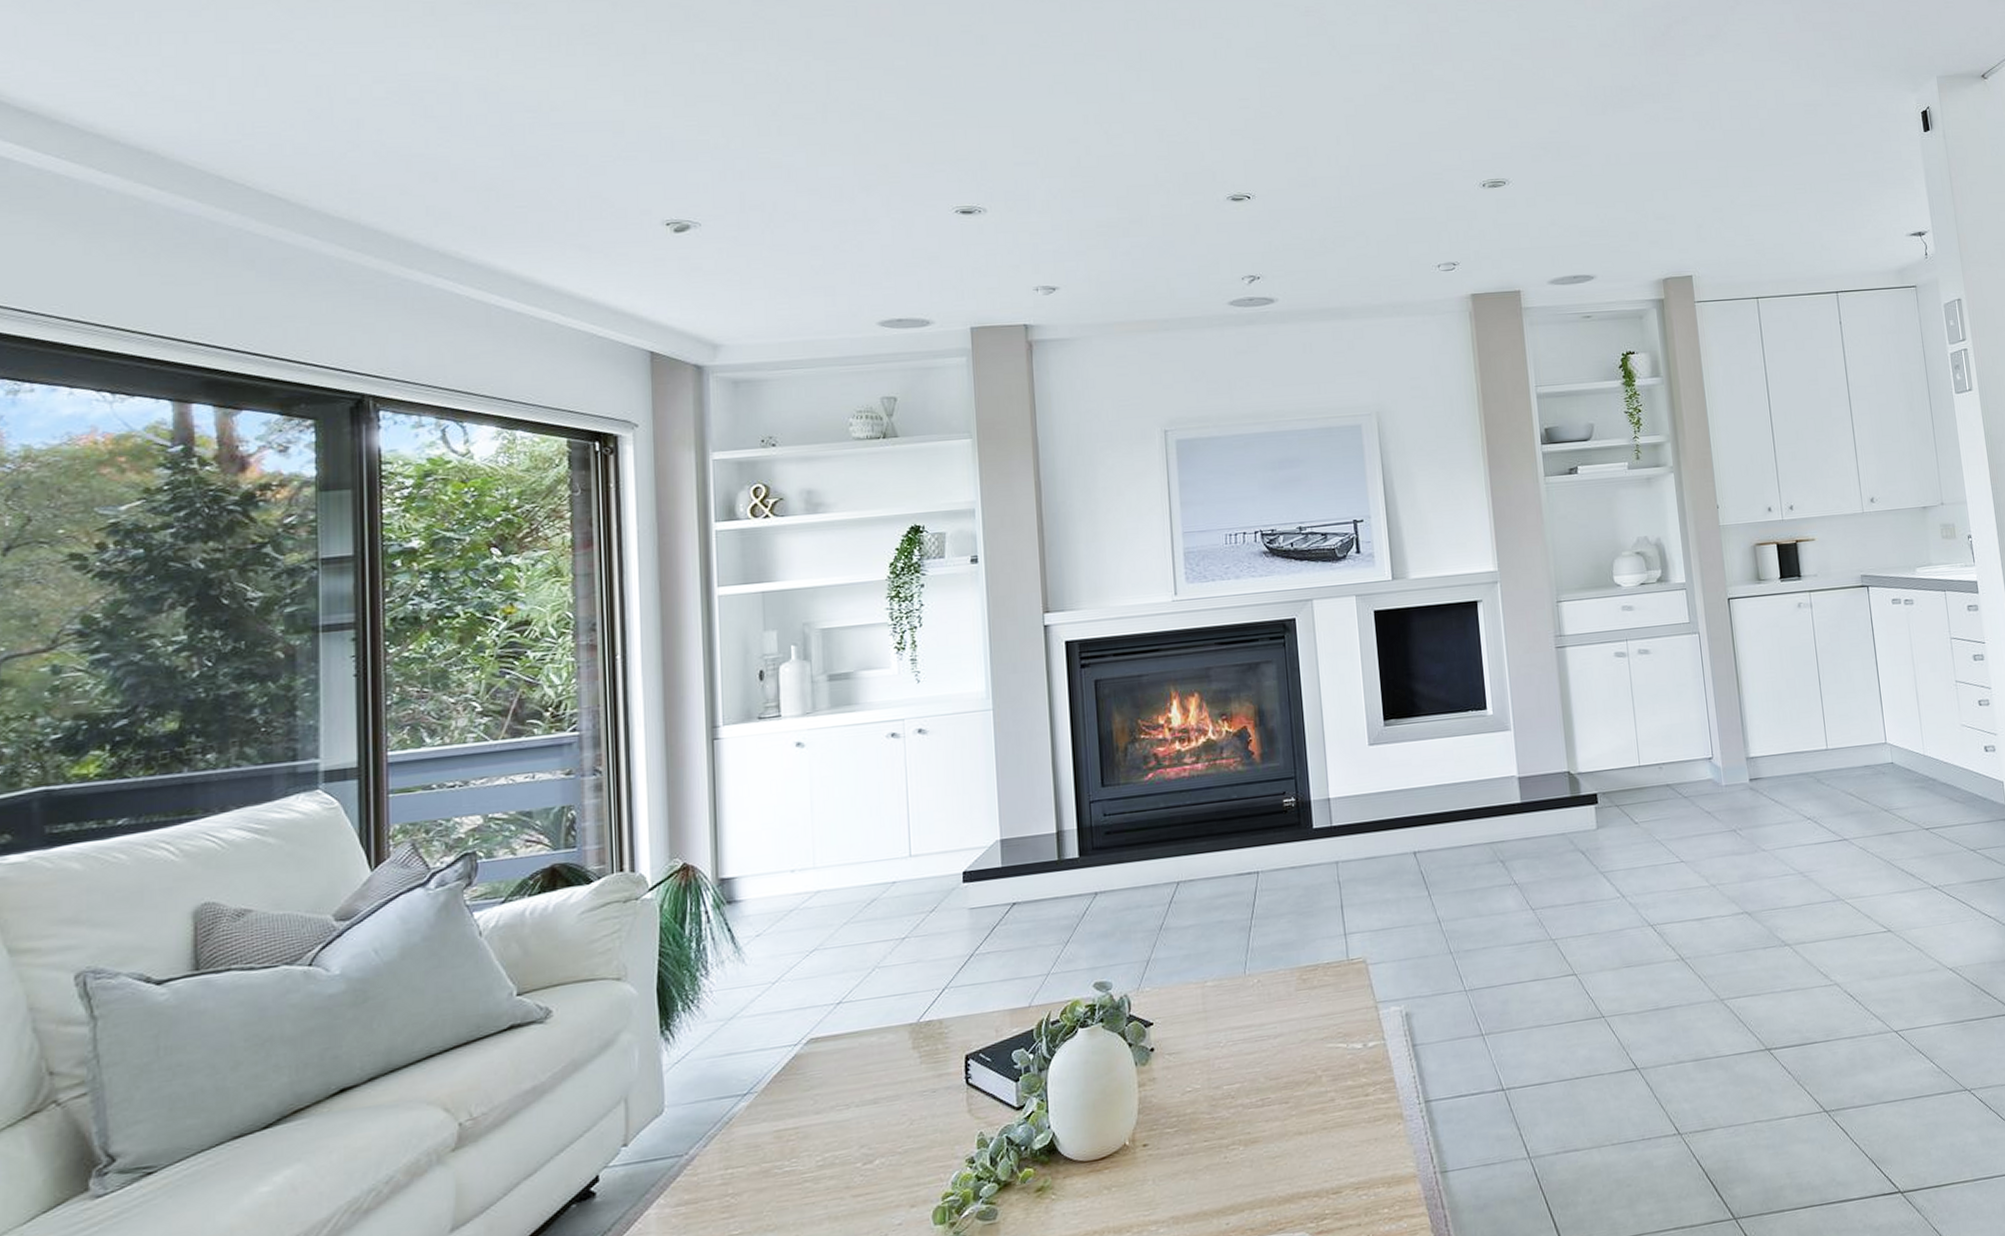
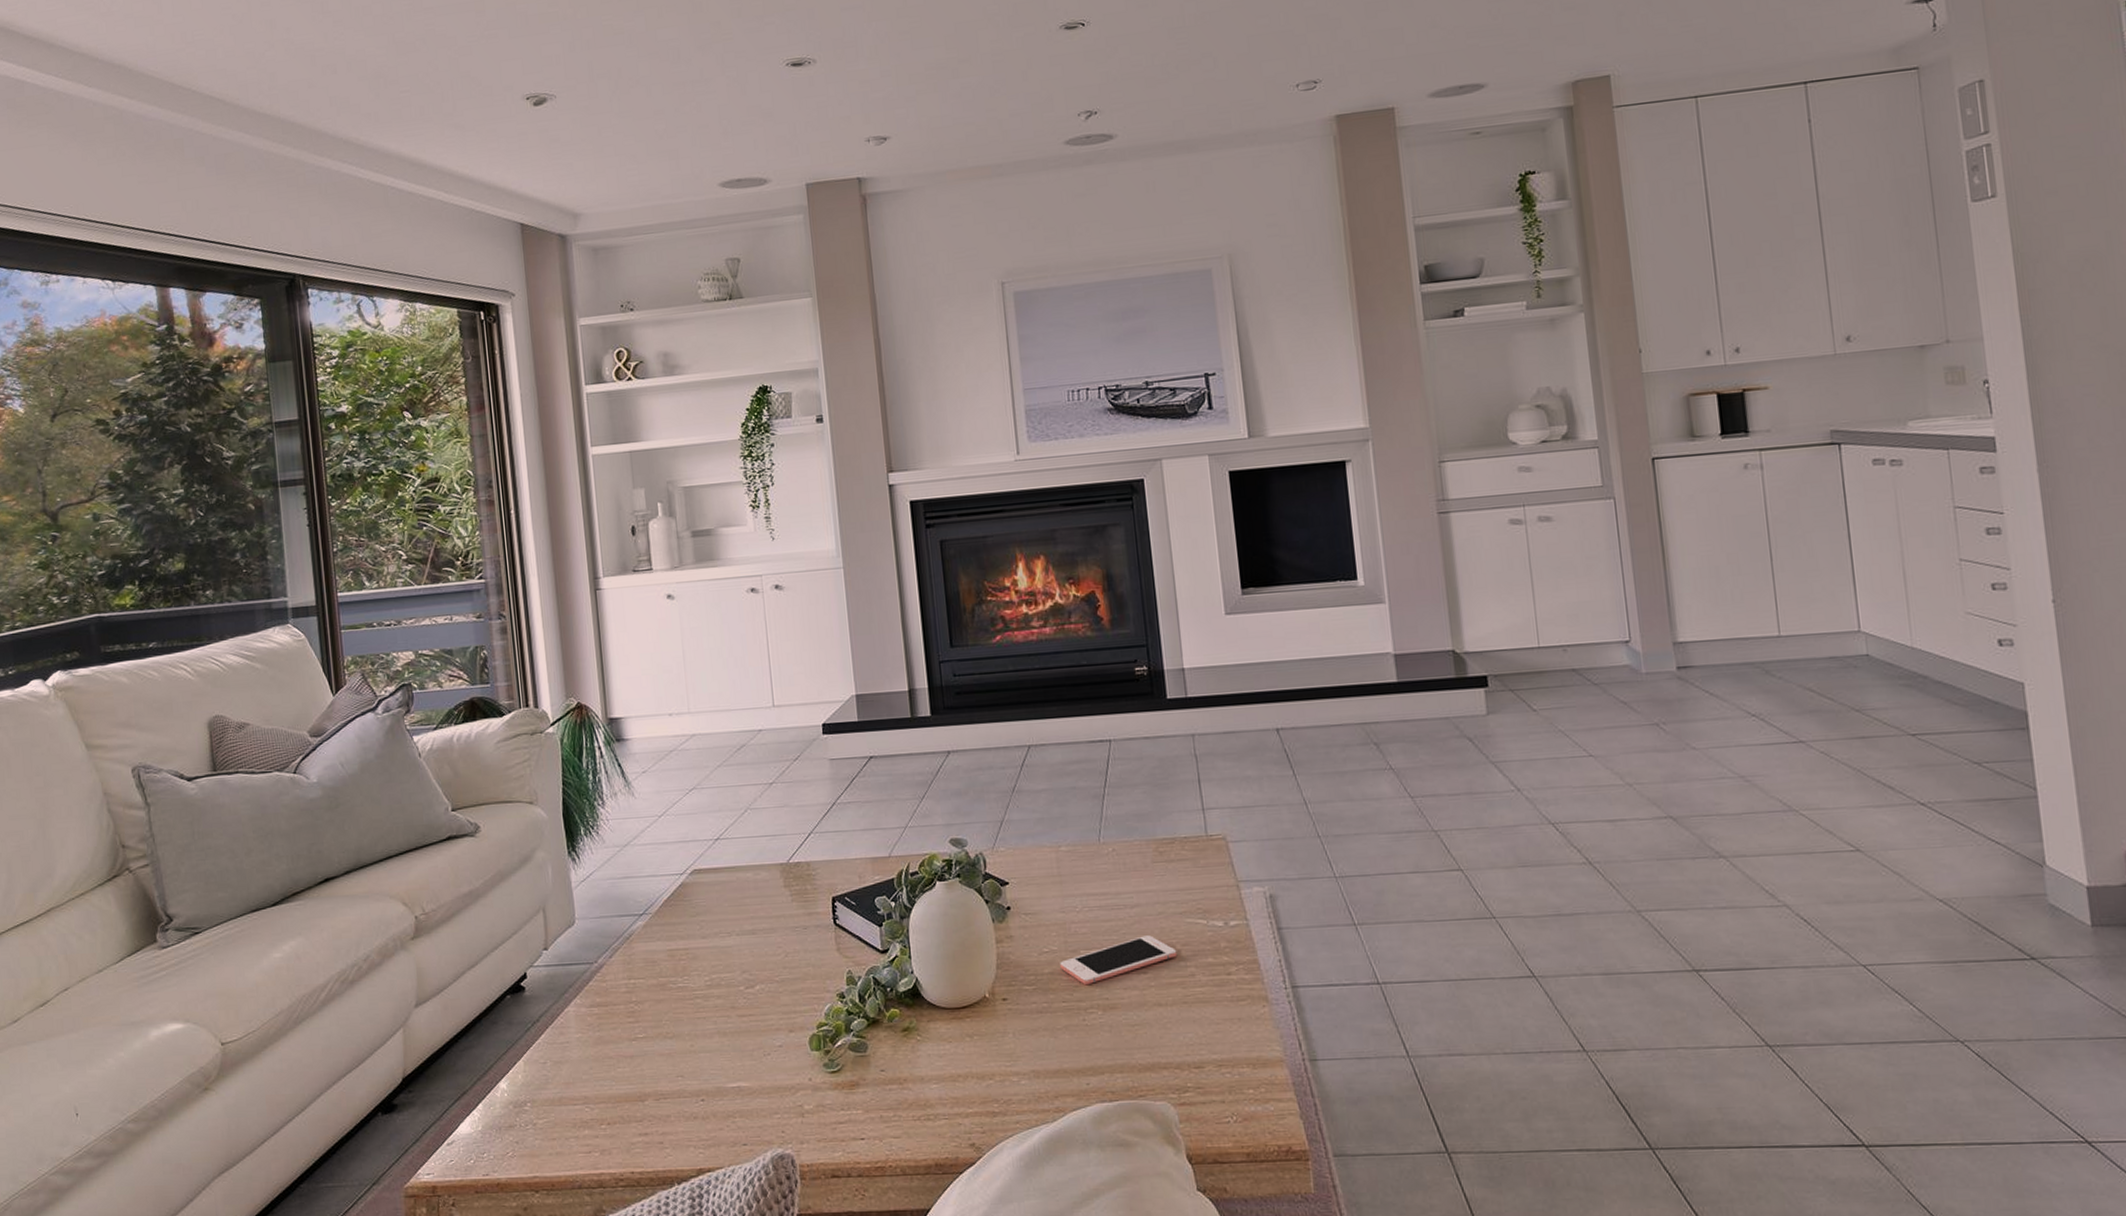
cell phone: none [1203,1064,1318,1122] -> present [1060,935,1178,986]

